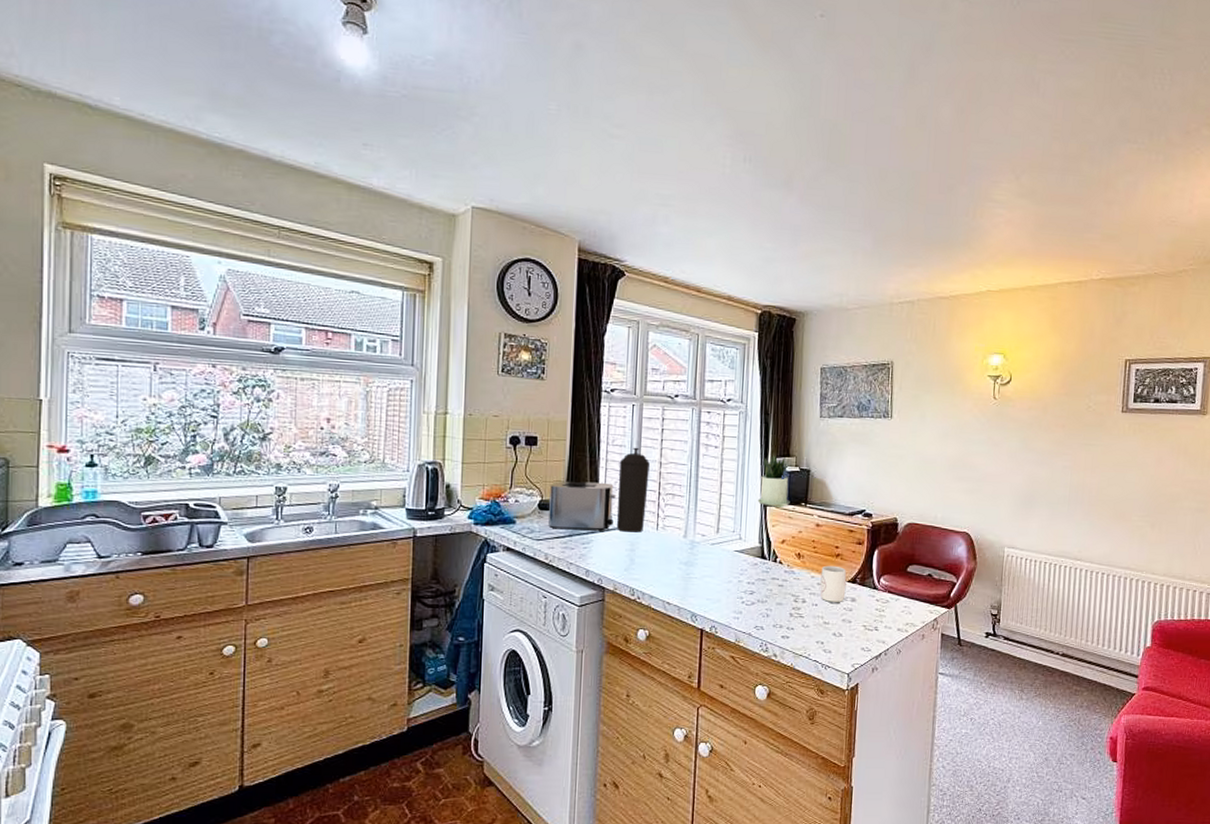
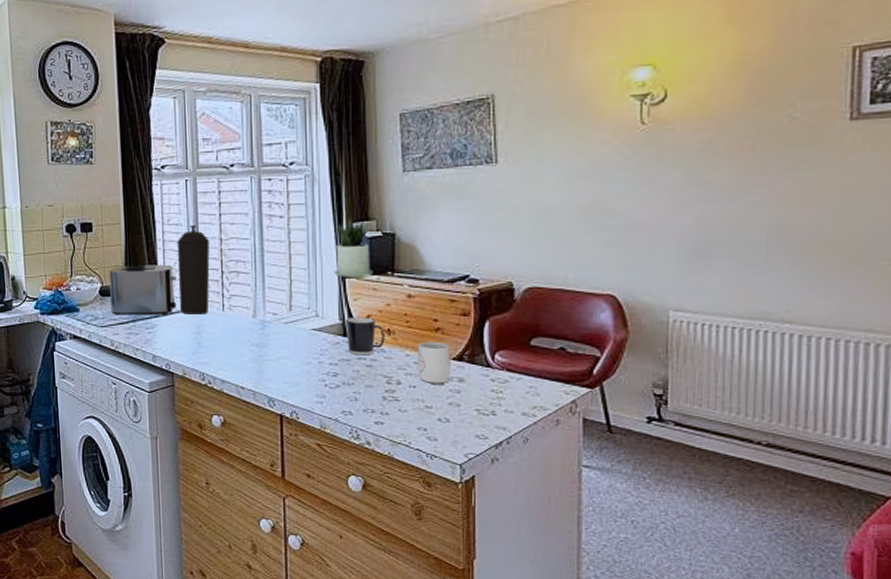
mug: none [763,541,796,576] -> present [345,317,385,356]

